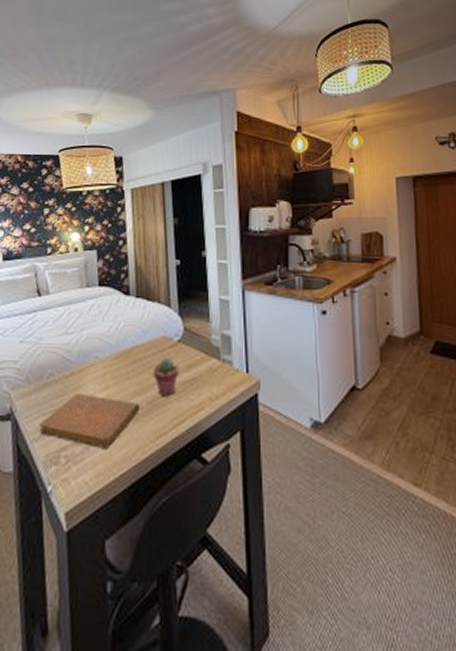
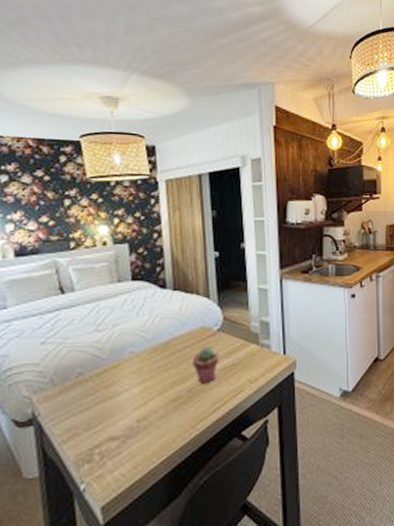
notebook: present [39,394,139,449] -> none [68,389,178,441]

